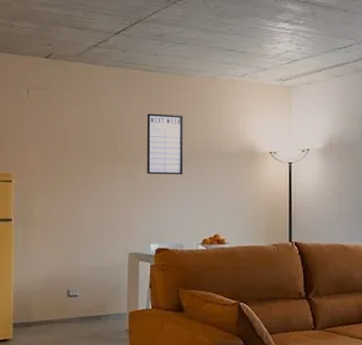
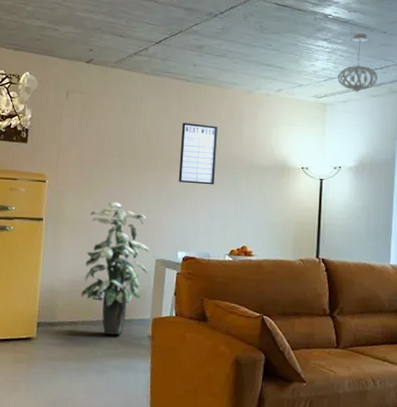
indoor plant: none [55,198,122,331] -> present [80,202,150,335]
pendant light: none [301,13,341,73] -> present [338,33,378,92]

